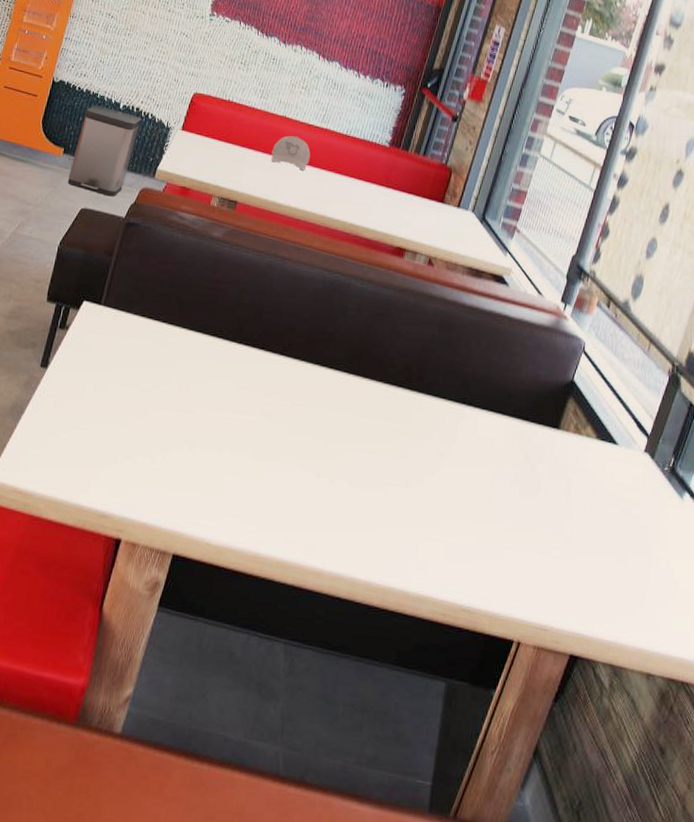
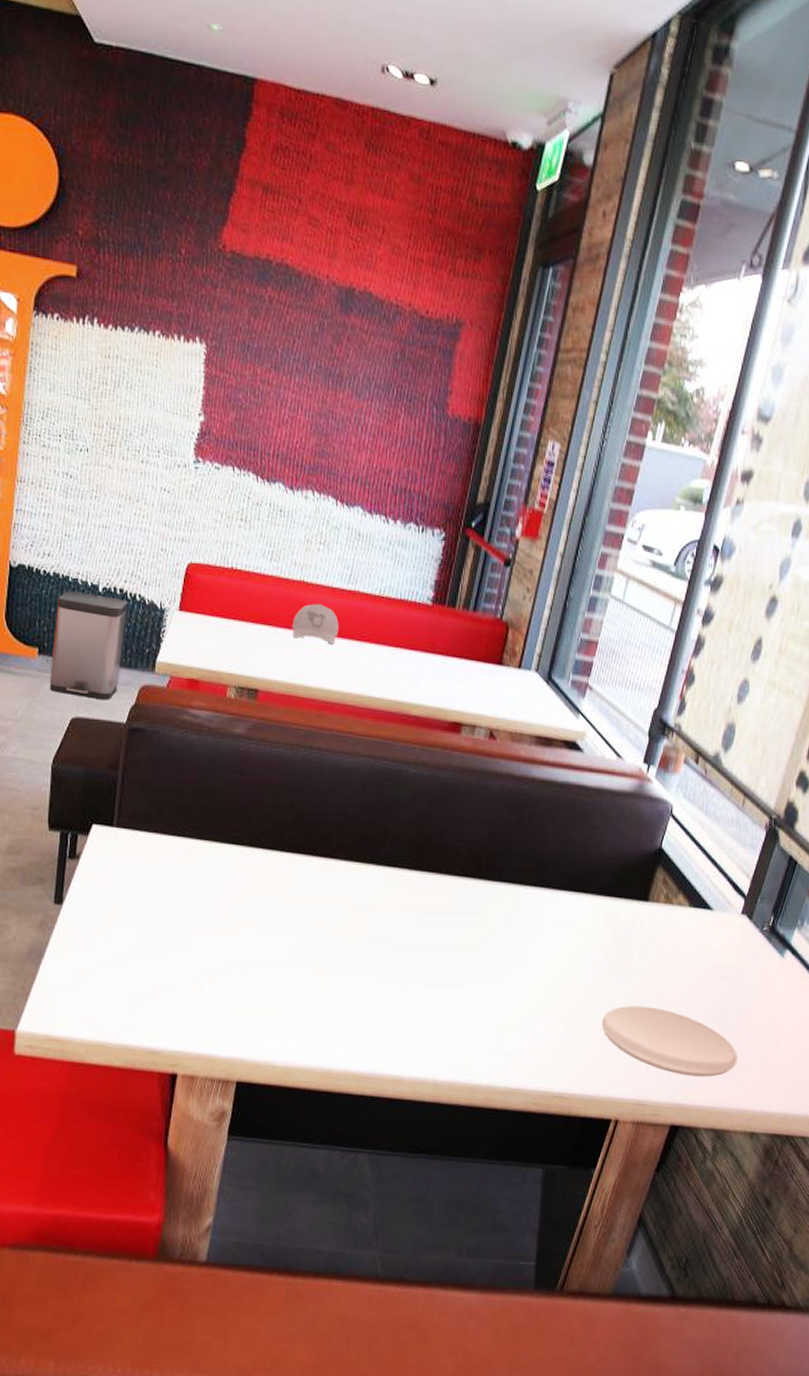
plate: none [510,528,637,610] -> present [601,1006,737,1077]

